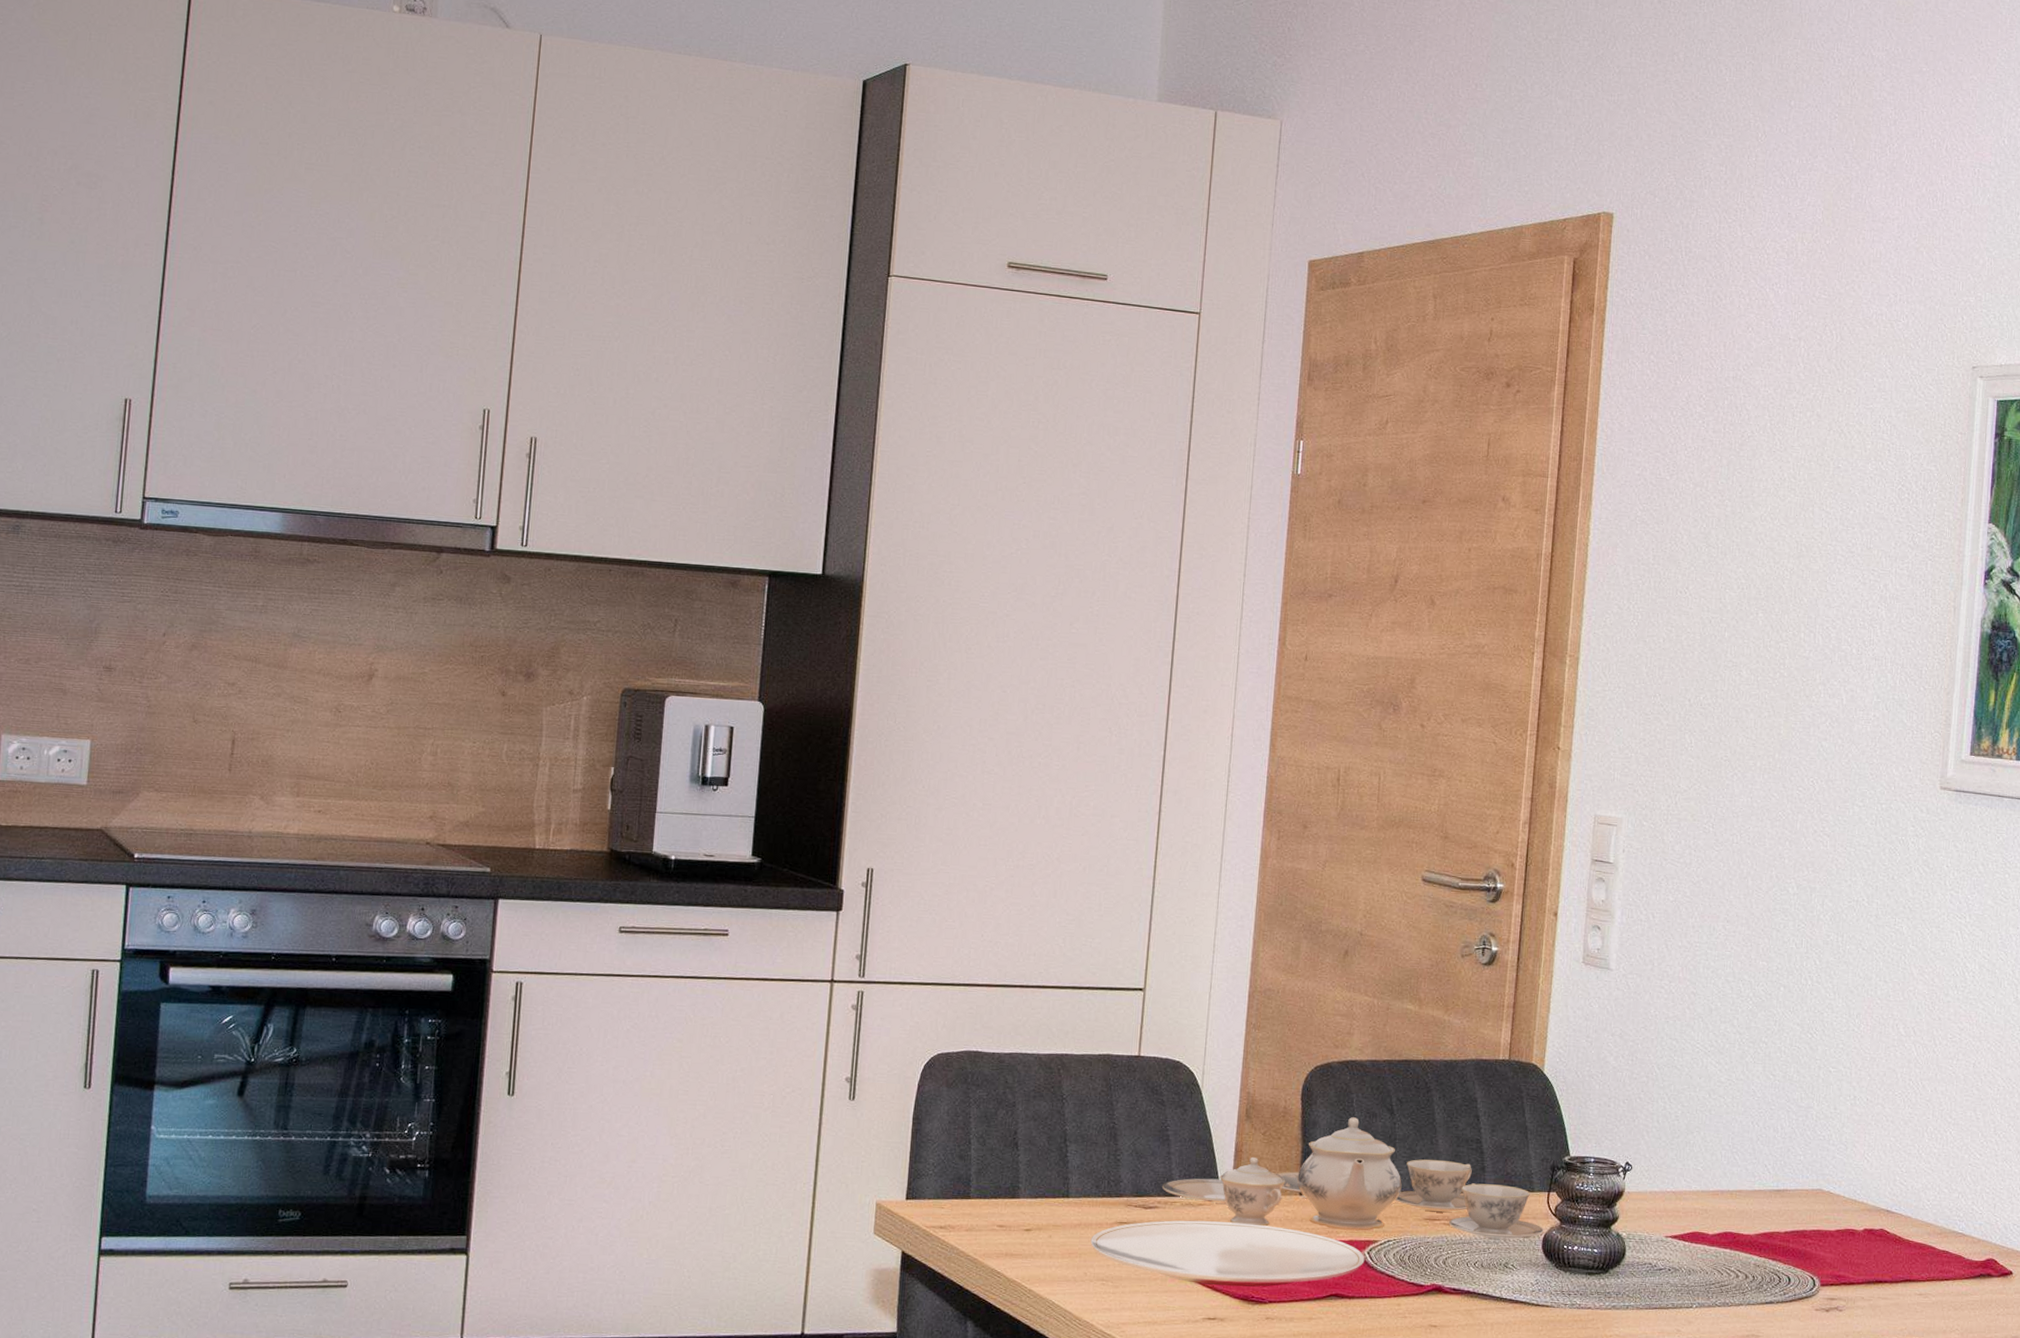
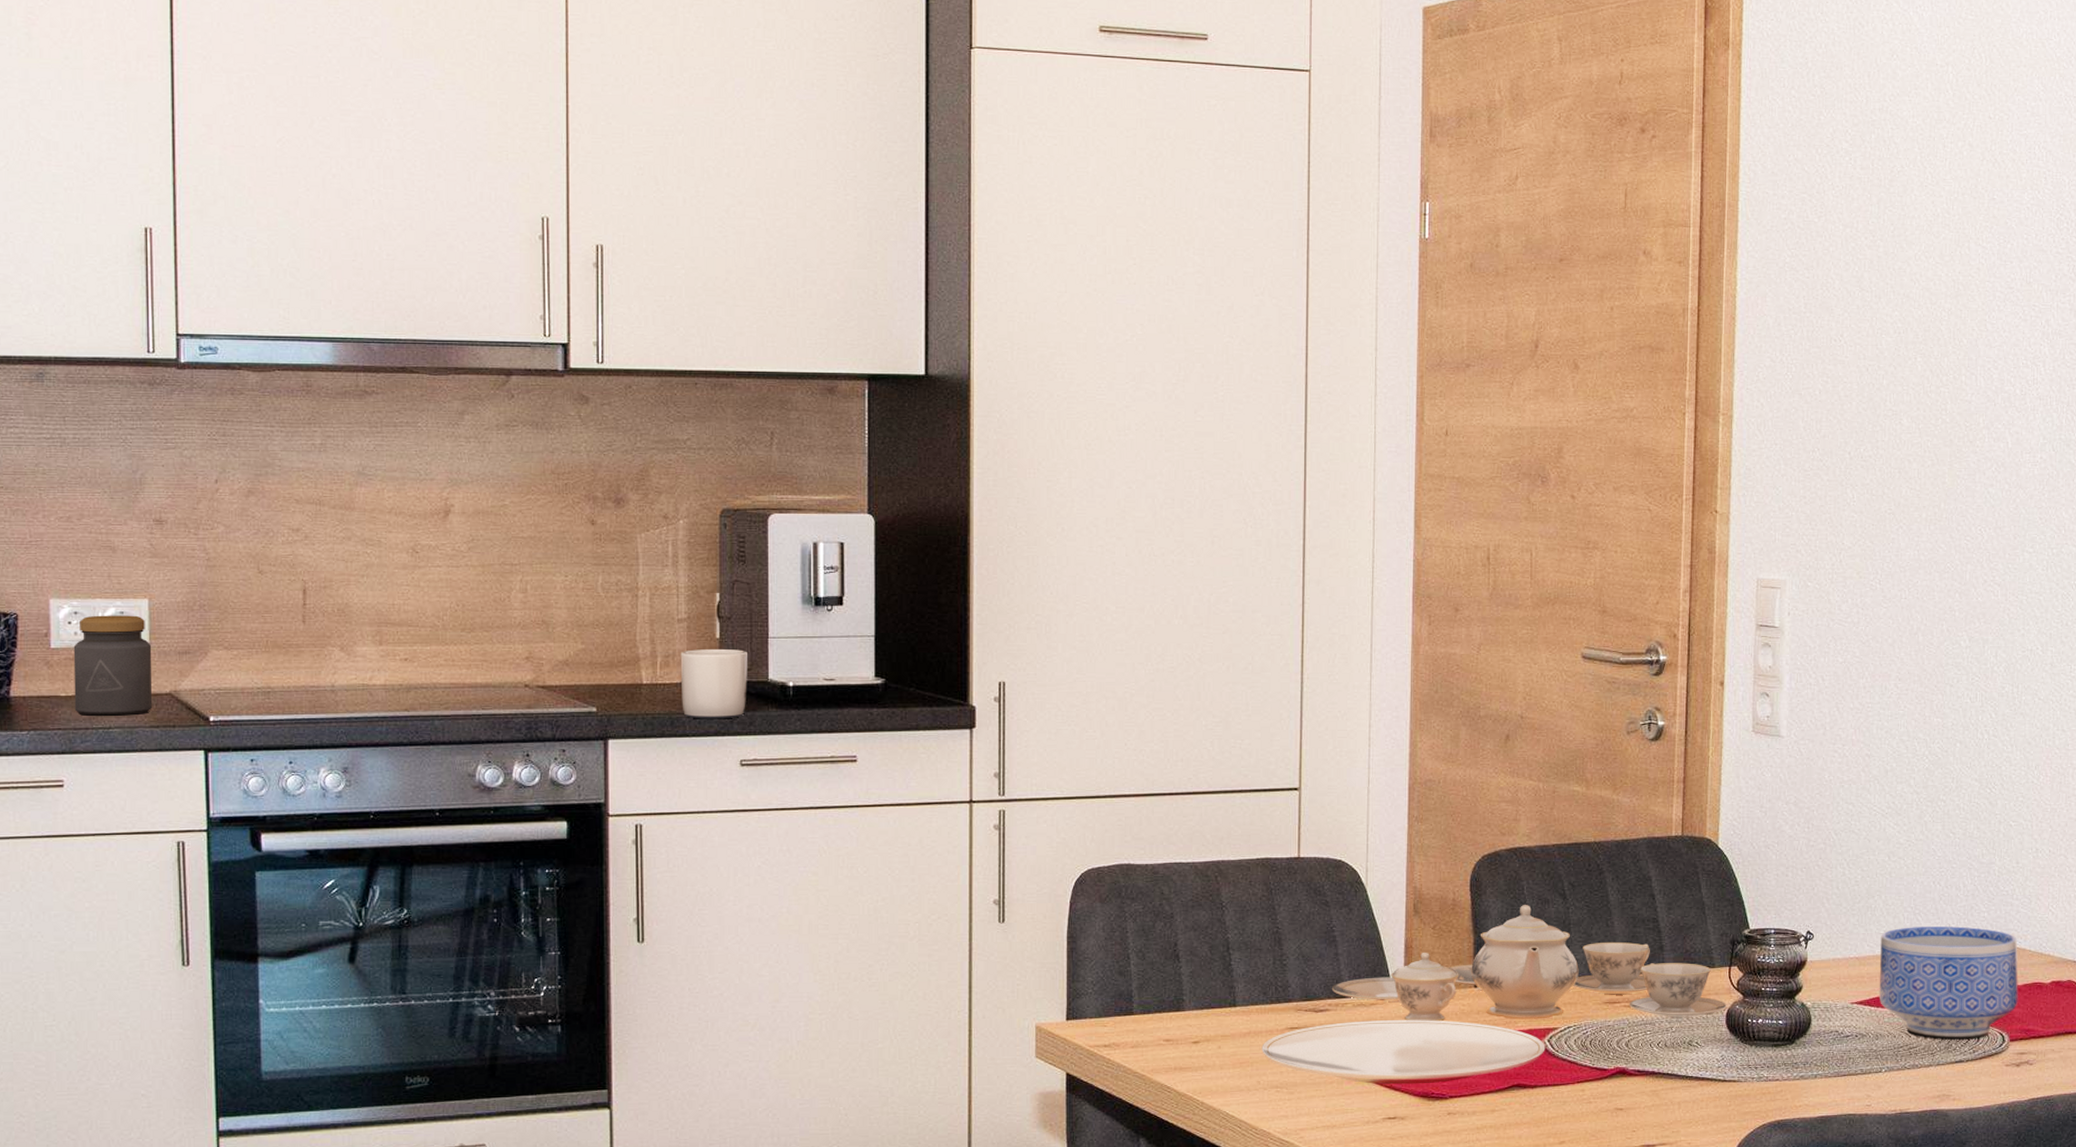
jar: none [12,752,89,848] -> present [73,615,153,717]
mug: none [570,819,635,887] -> present [680,648,747,719]
bowl: none [1693,1165,1833,1282] -> present [1879,926,2019,1041]

